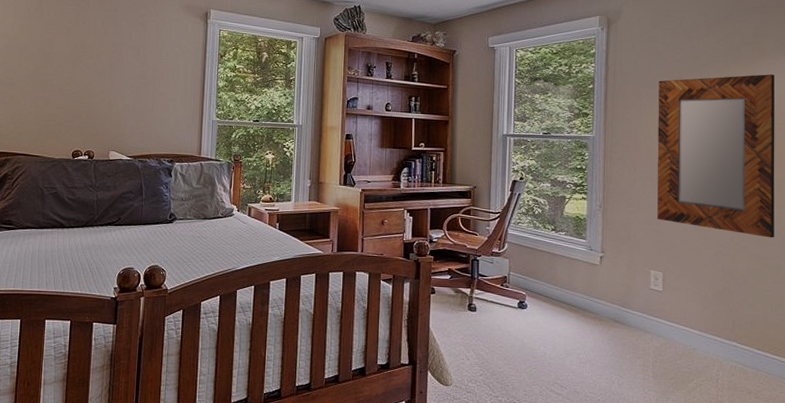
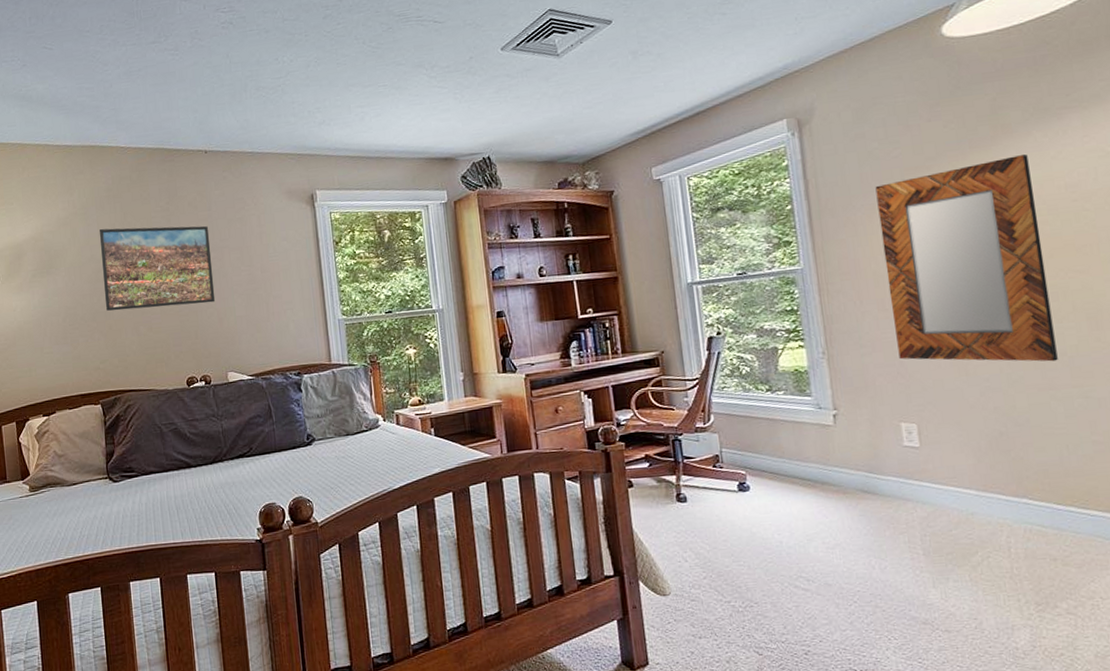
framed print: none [11,12,113,90] -> present [100,226,216,311]

